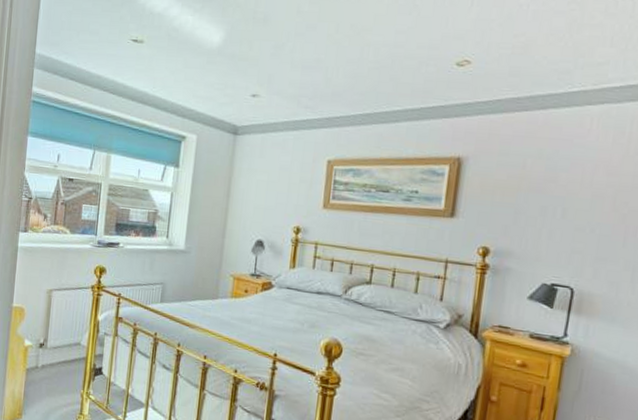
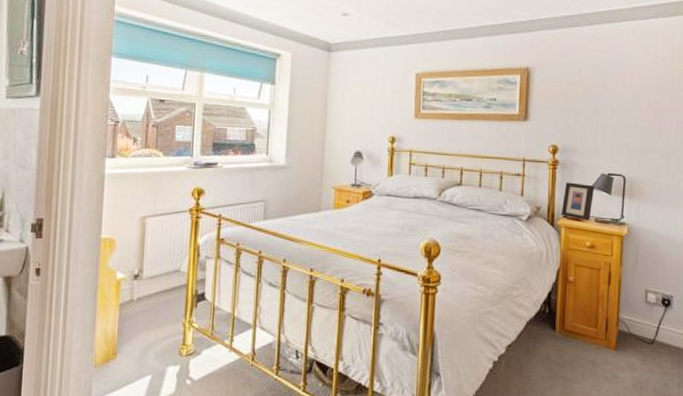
picture frame: none [487,289,533,336] -> present [561,182,595,221]

